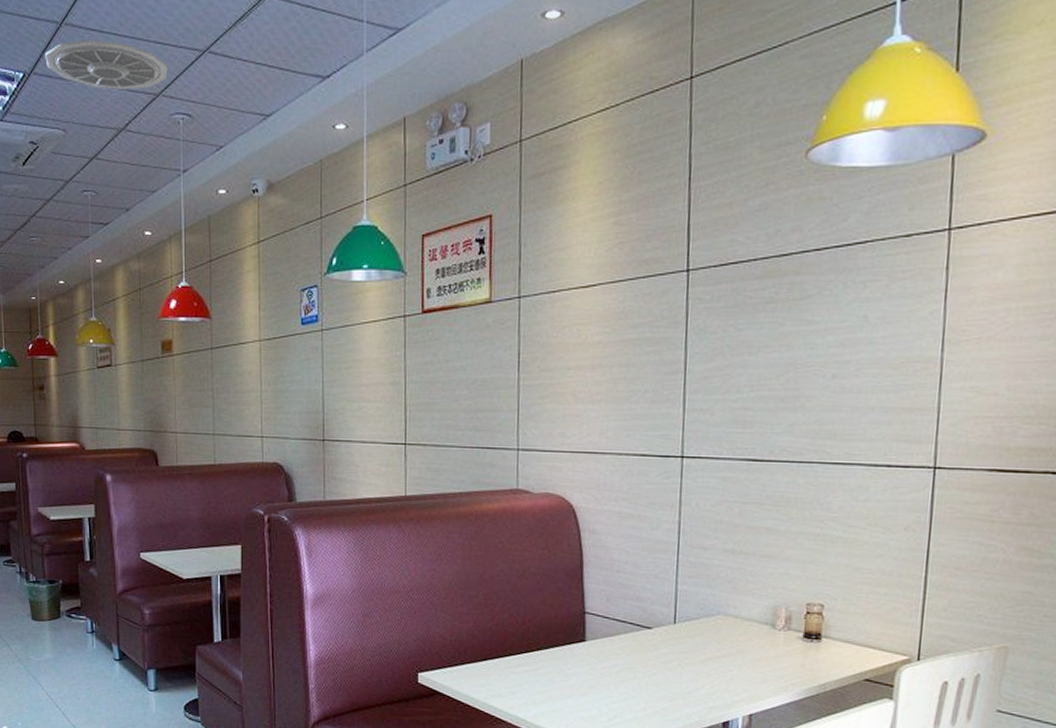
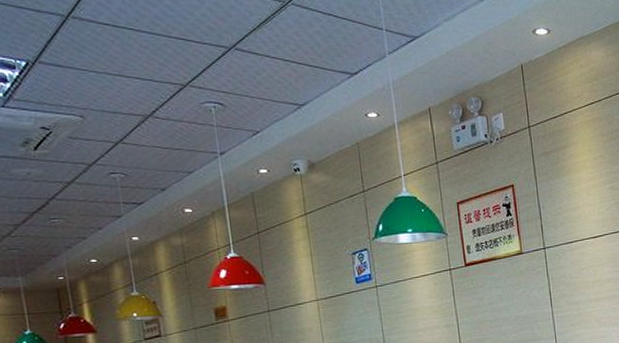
ceiling vent: present [45,39,168,91] -> none [51,32,194,81]

